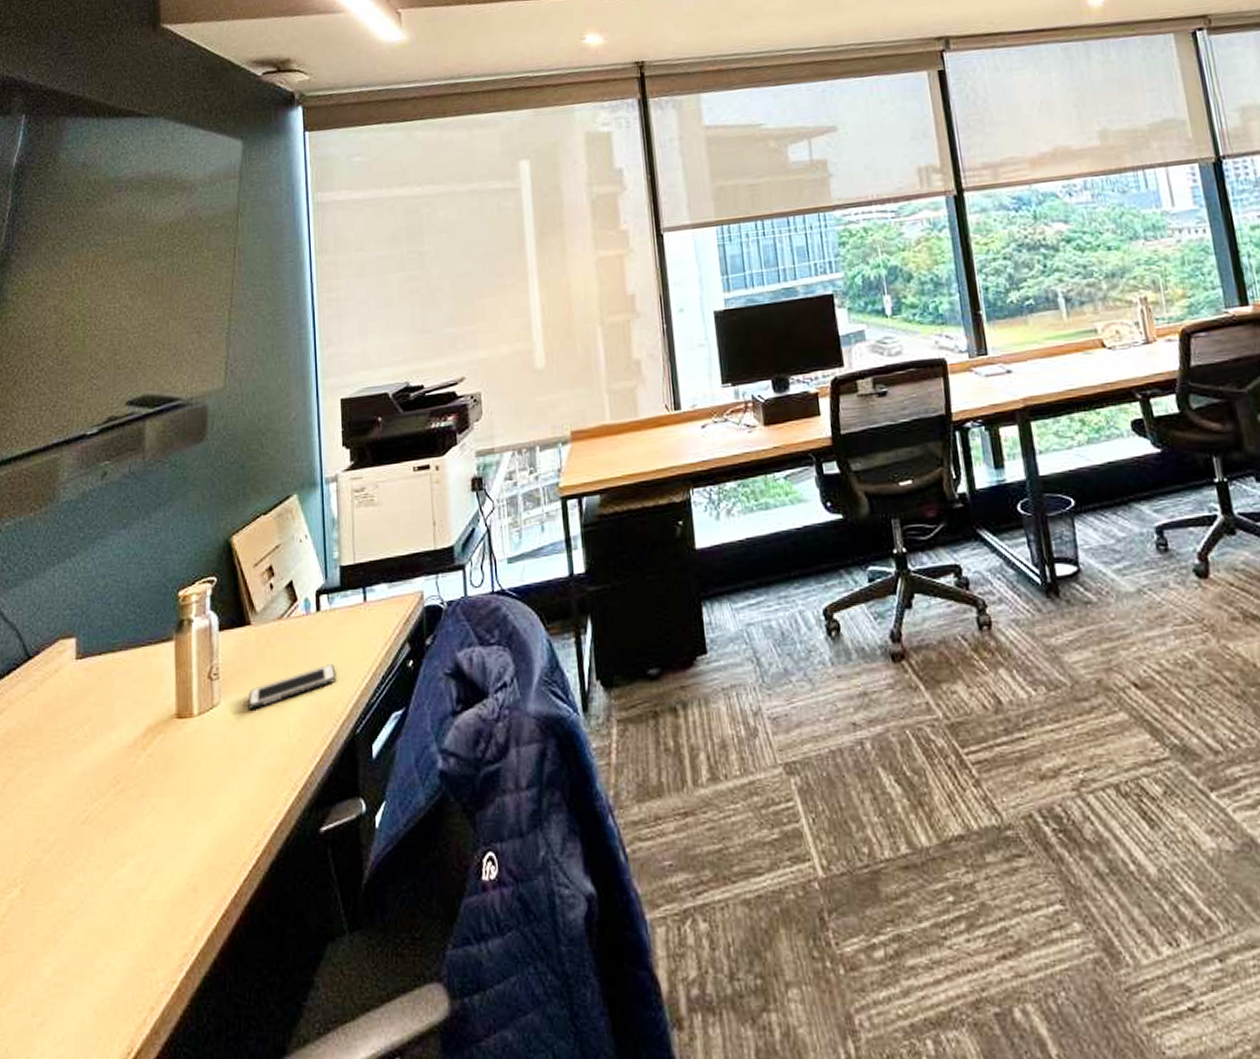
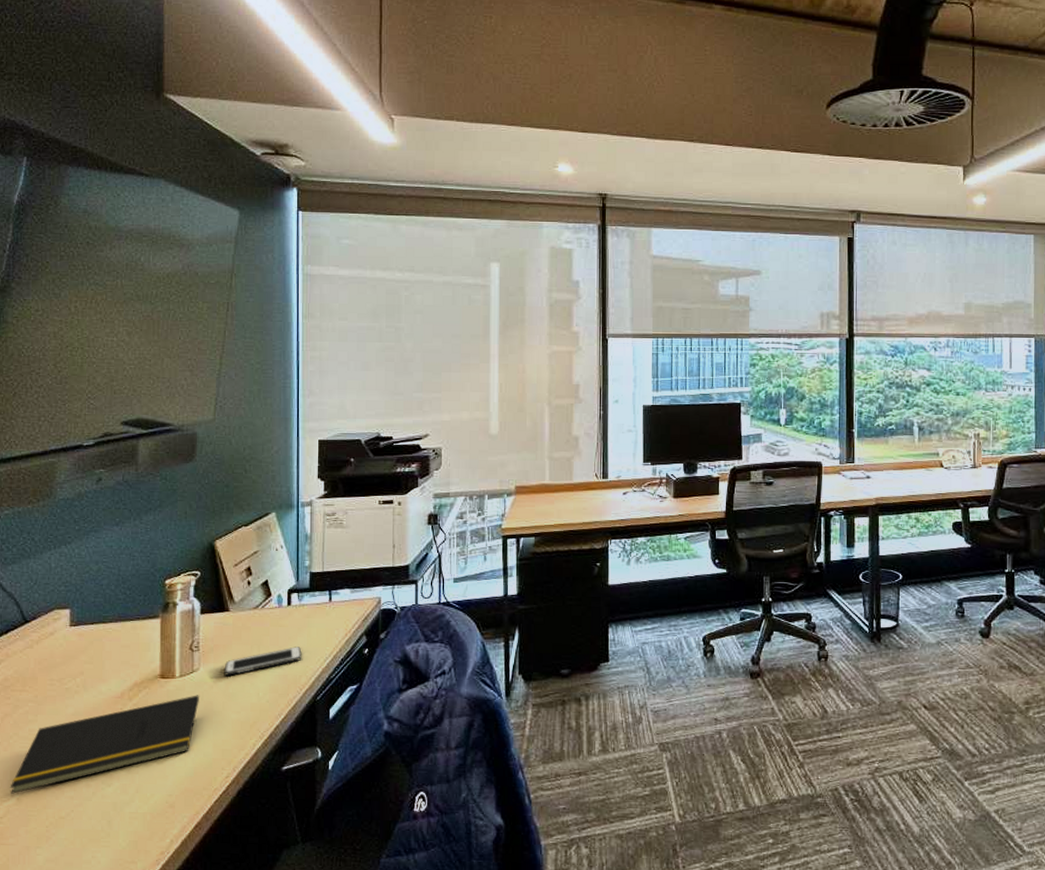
notepad: none [13,737,221,883] -> present [10,695,199,794]

